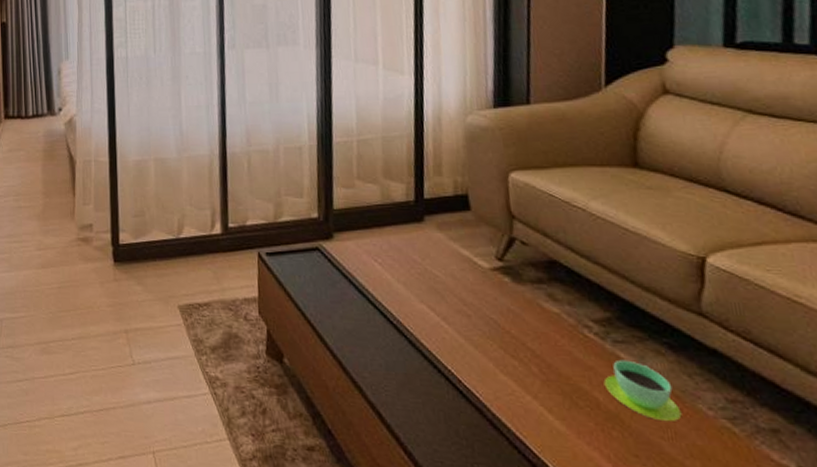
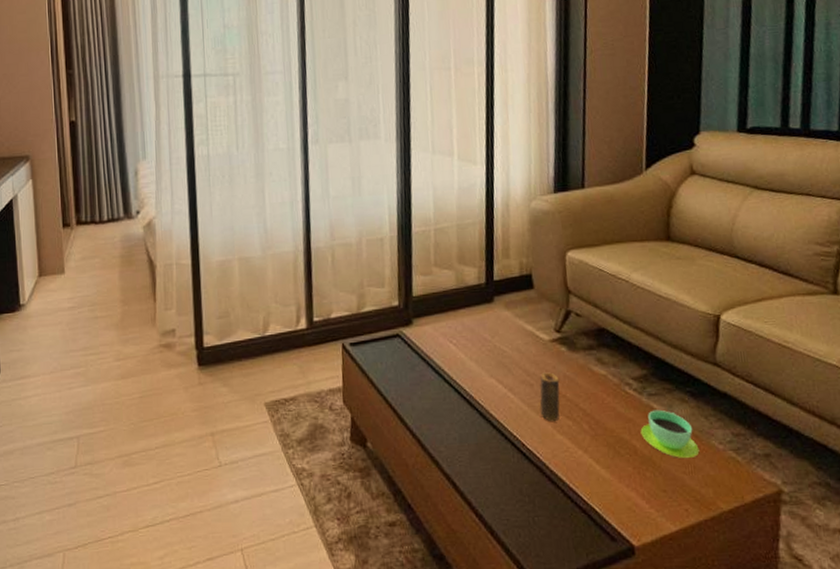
candle: none [478,304,503,359] -> present [539,372,560,421]

